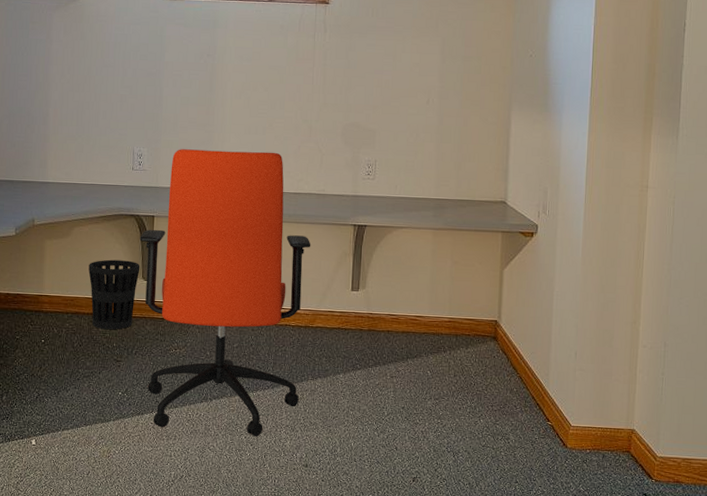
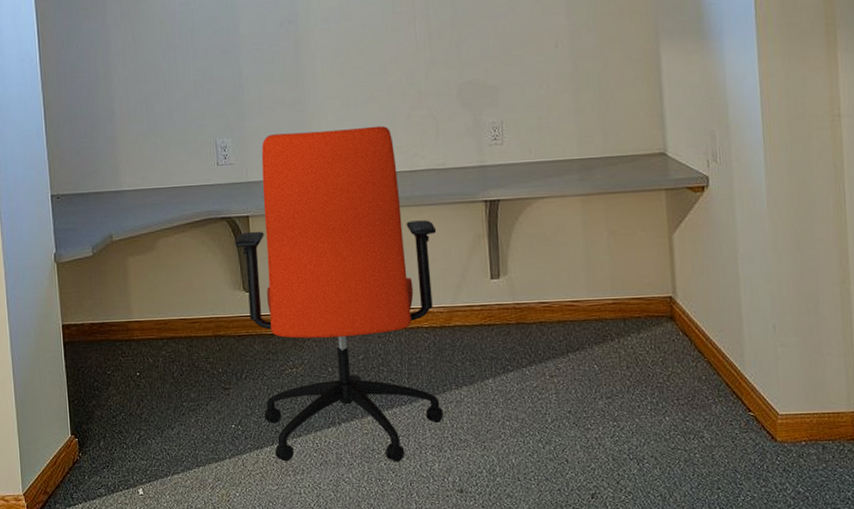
wastebasket: present [88,259,140,330] -> none [180,271,240,354]

